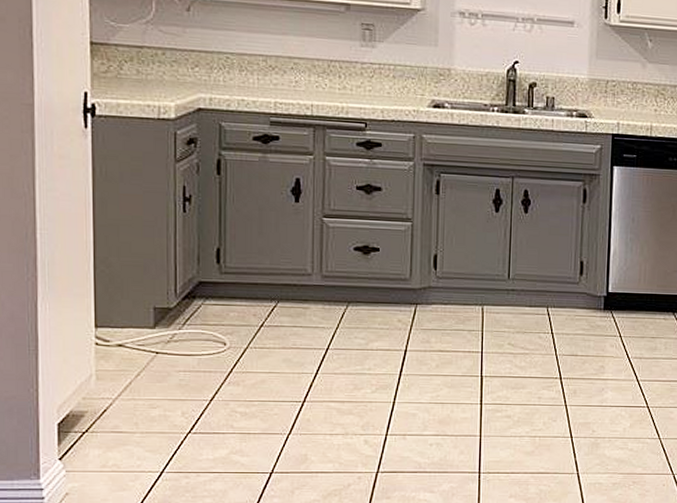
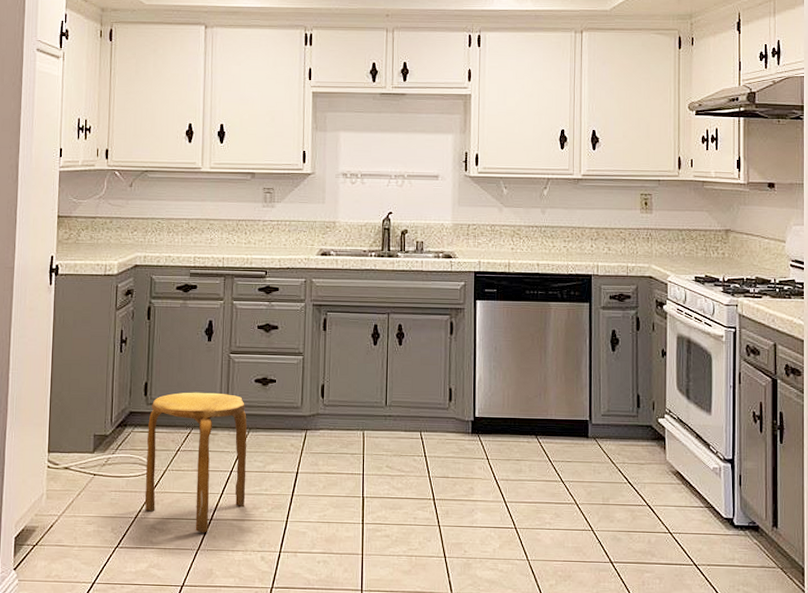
stool: none [221,260,346,416] -> present [144,392,247,533]

